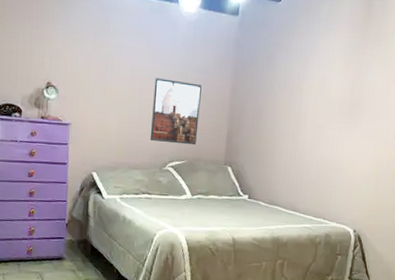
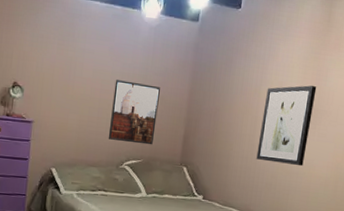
wall art: none [300,80,358,163] -> present [256,85,317,167]

